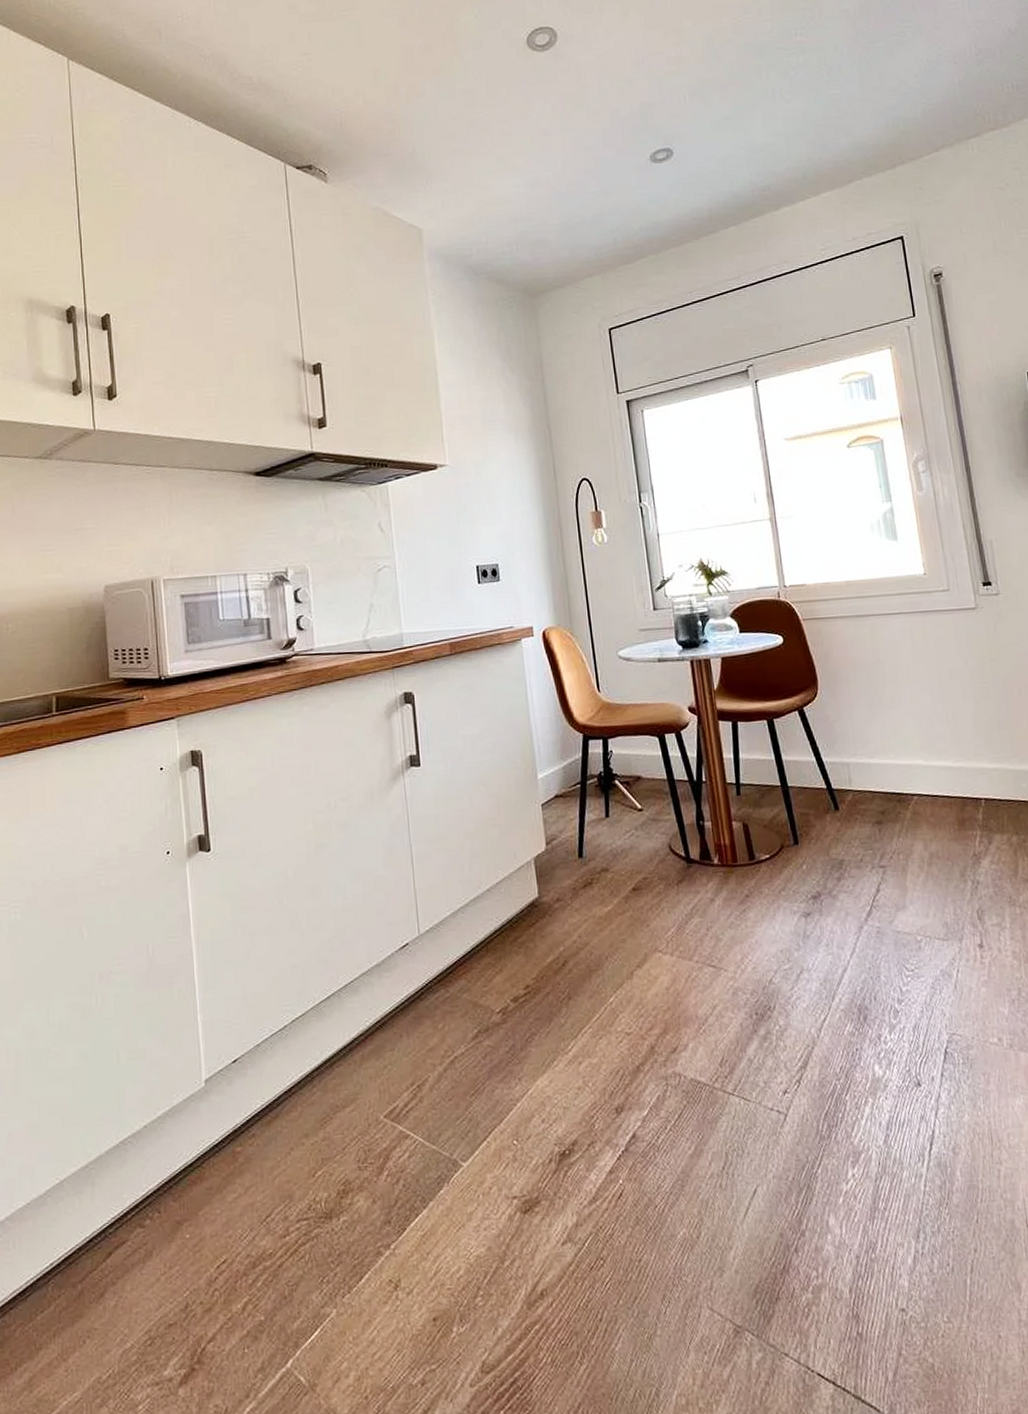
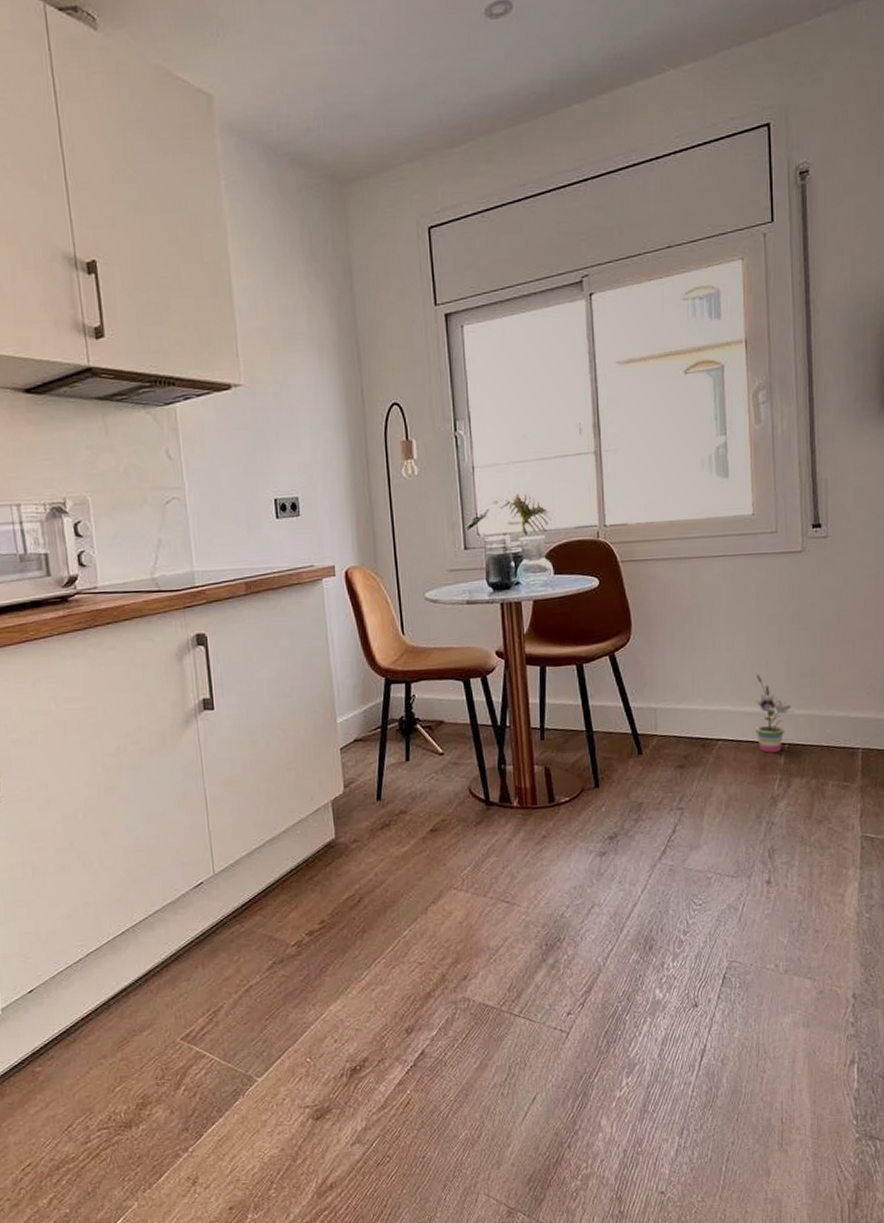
potted plant: none [945,728,987,808] -> present [754,674,794,753]

